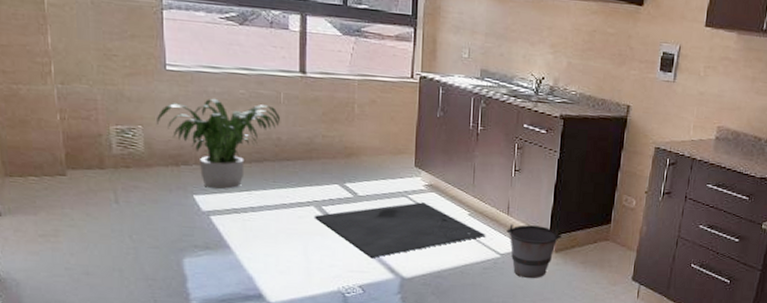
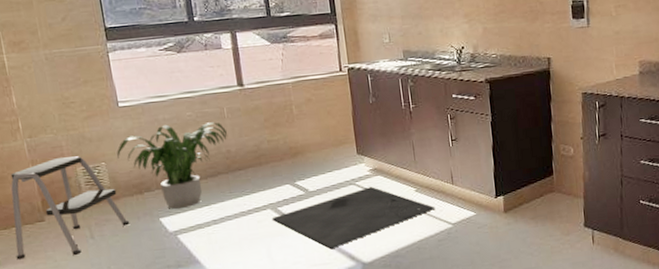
step stool: none [29,111,161,217] -> present [10,156,130,260]
bucket: present [506,224,562,279] -> none [454,189,509,243]

